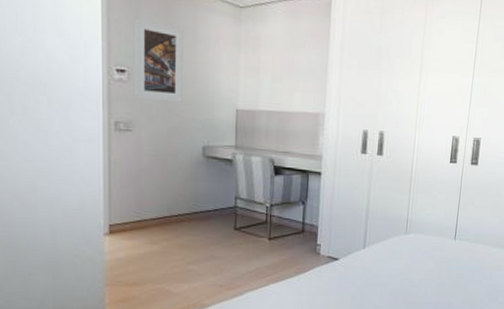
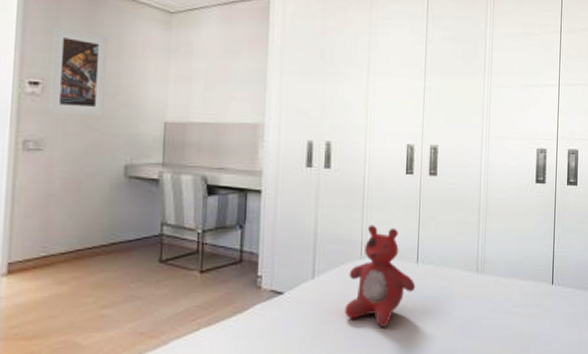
stuffed bear: none [390,205,452,290] -> present [344,225,416,327]

